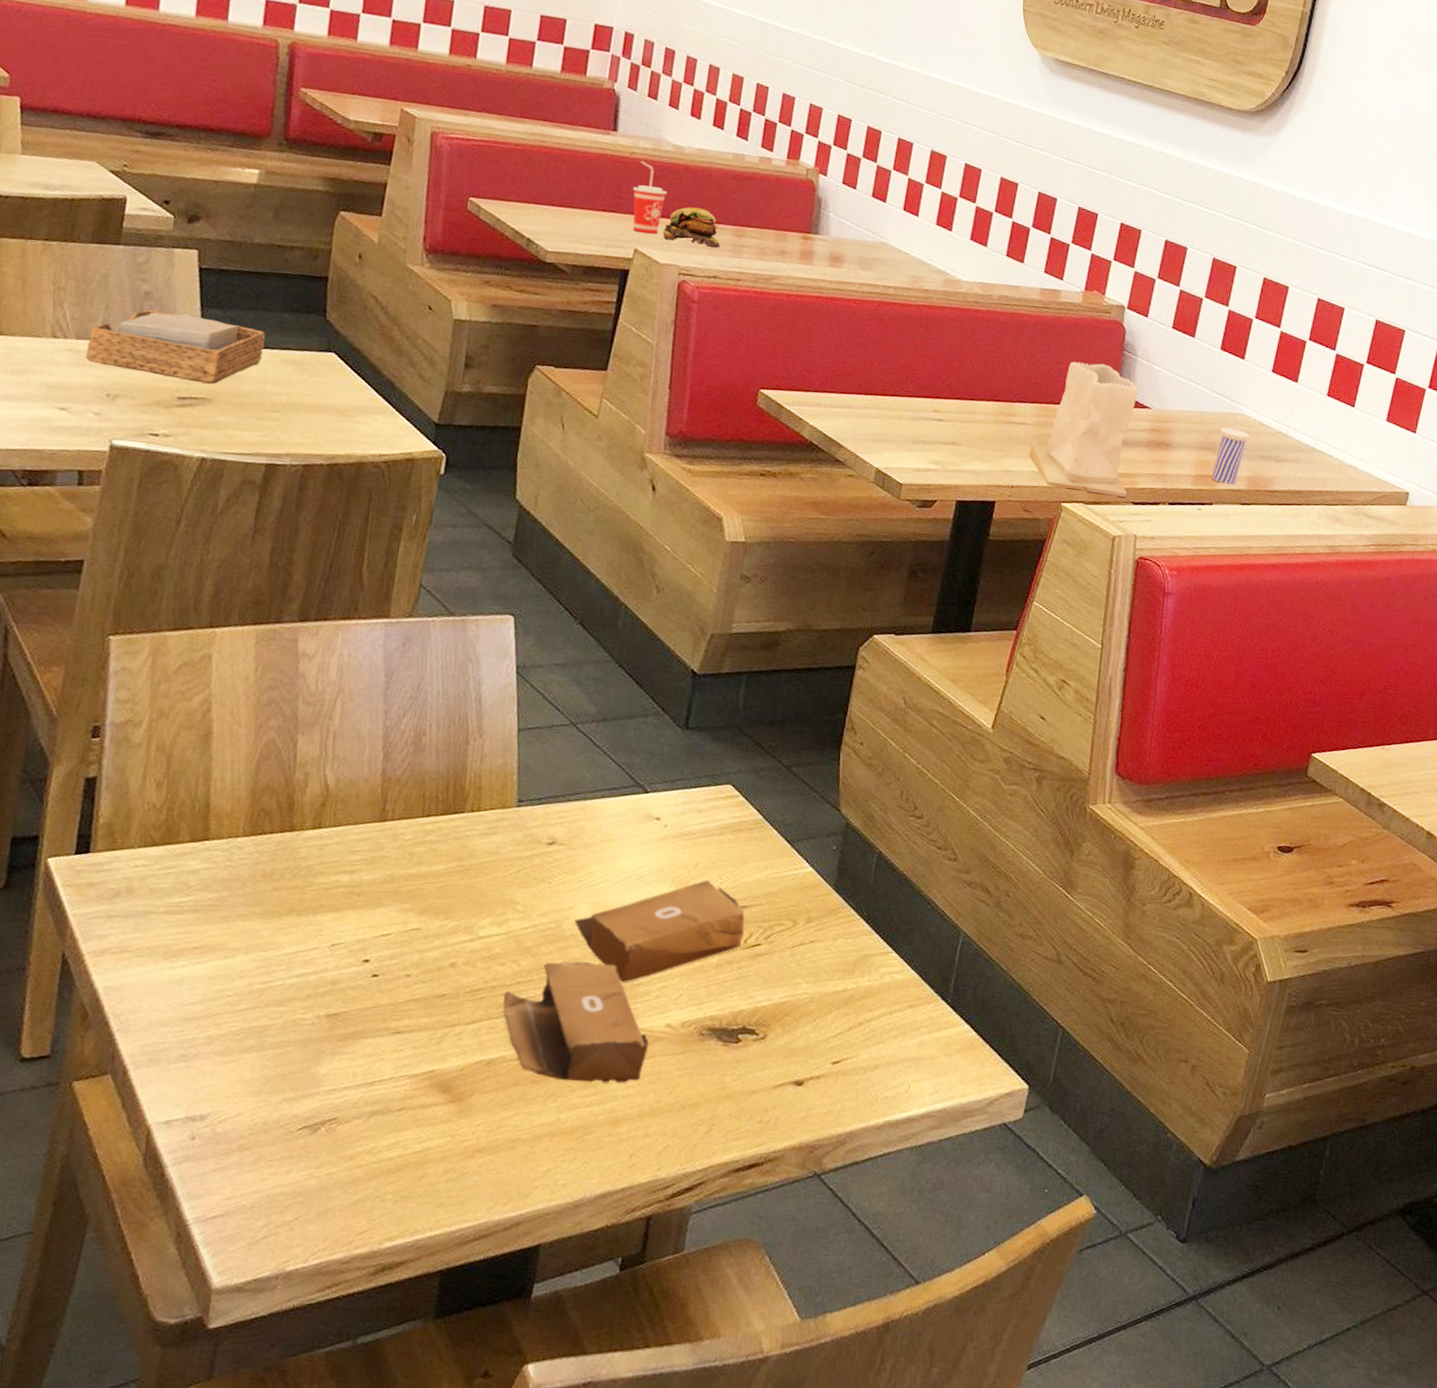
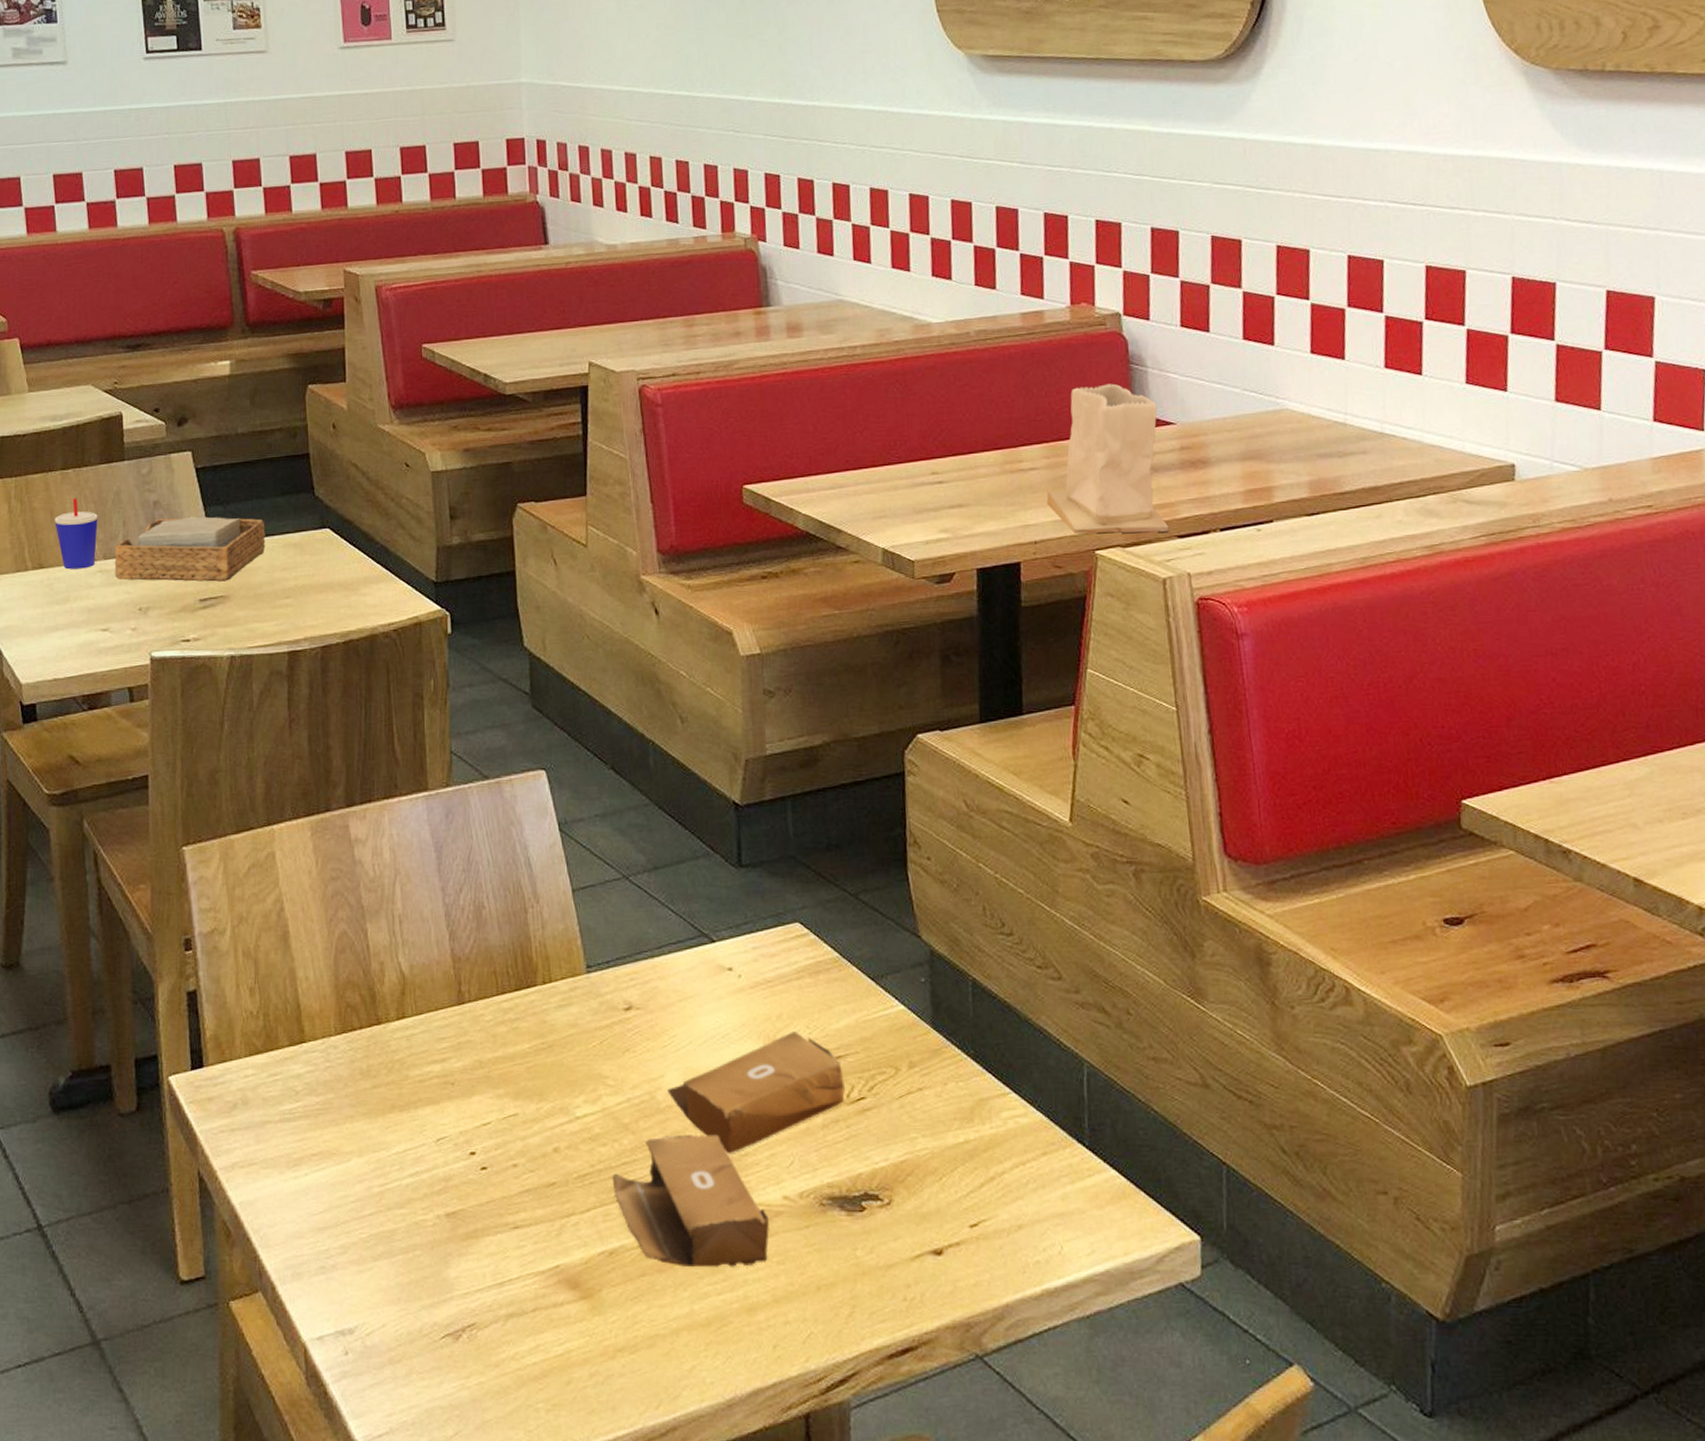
beverage cup: none [25,271,78,345] -> present [54,498,98,570]
beverage cup: present [633,160,668,235] -> none [575,268,610,344]
burger: present [662,207,720,248] -> none [613,305,672,346]
beverage cup: present [1211,415,1250,485] -> none [1263,412,1301,495]

